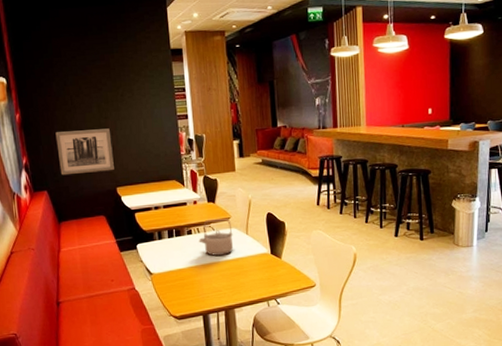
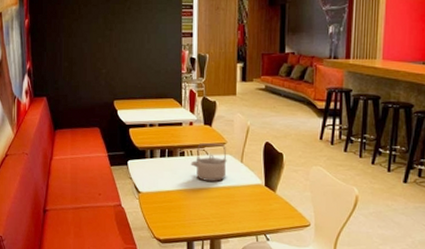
wall art: present [55,128,114,176] -> none [60,40,114,84]

